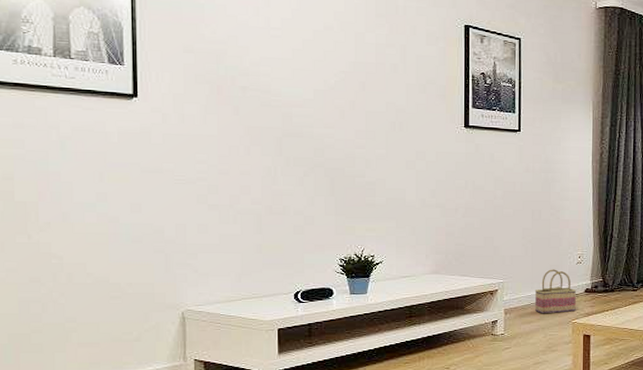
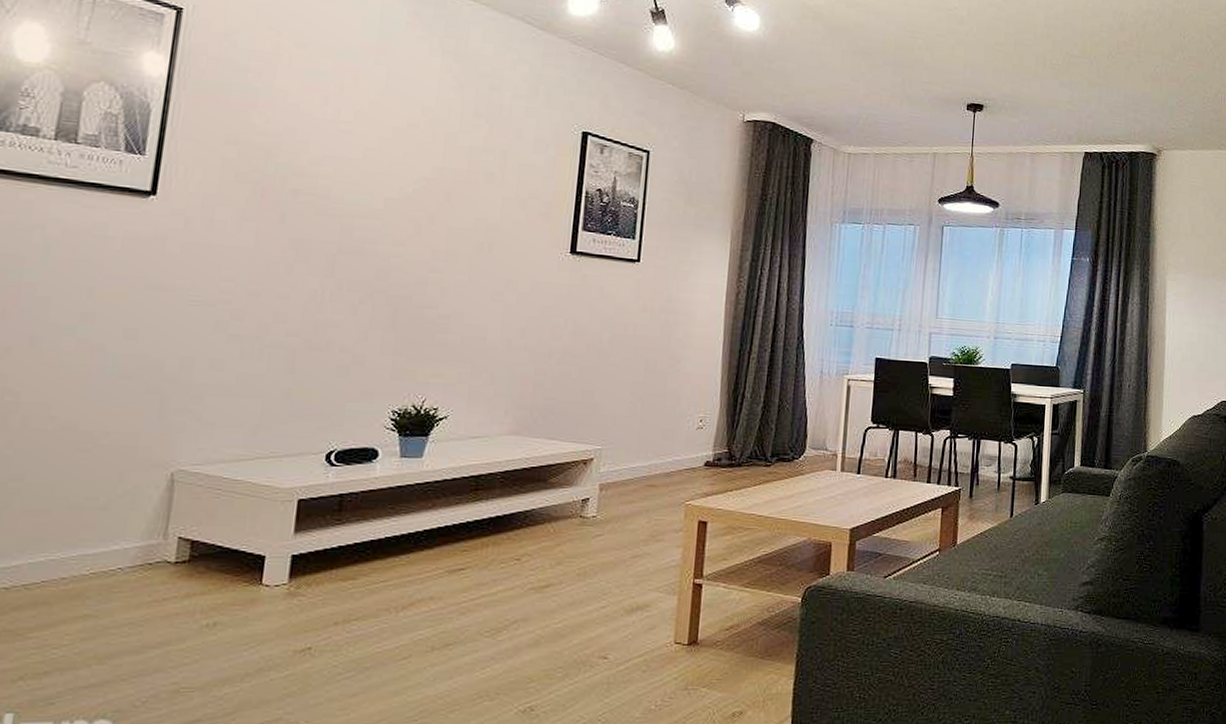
basket: present [534,269,576,314] -> none [639,435,693,493]

